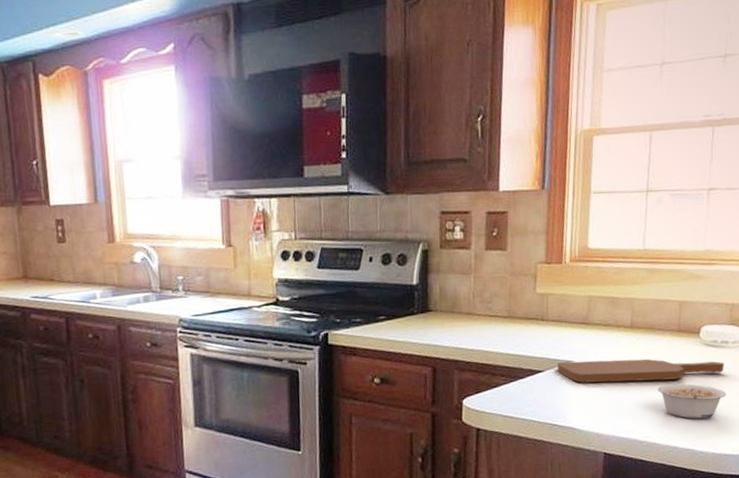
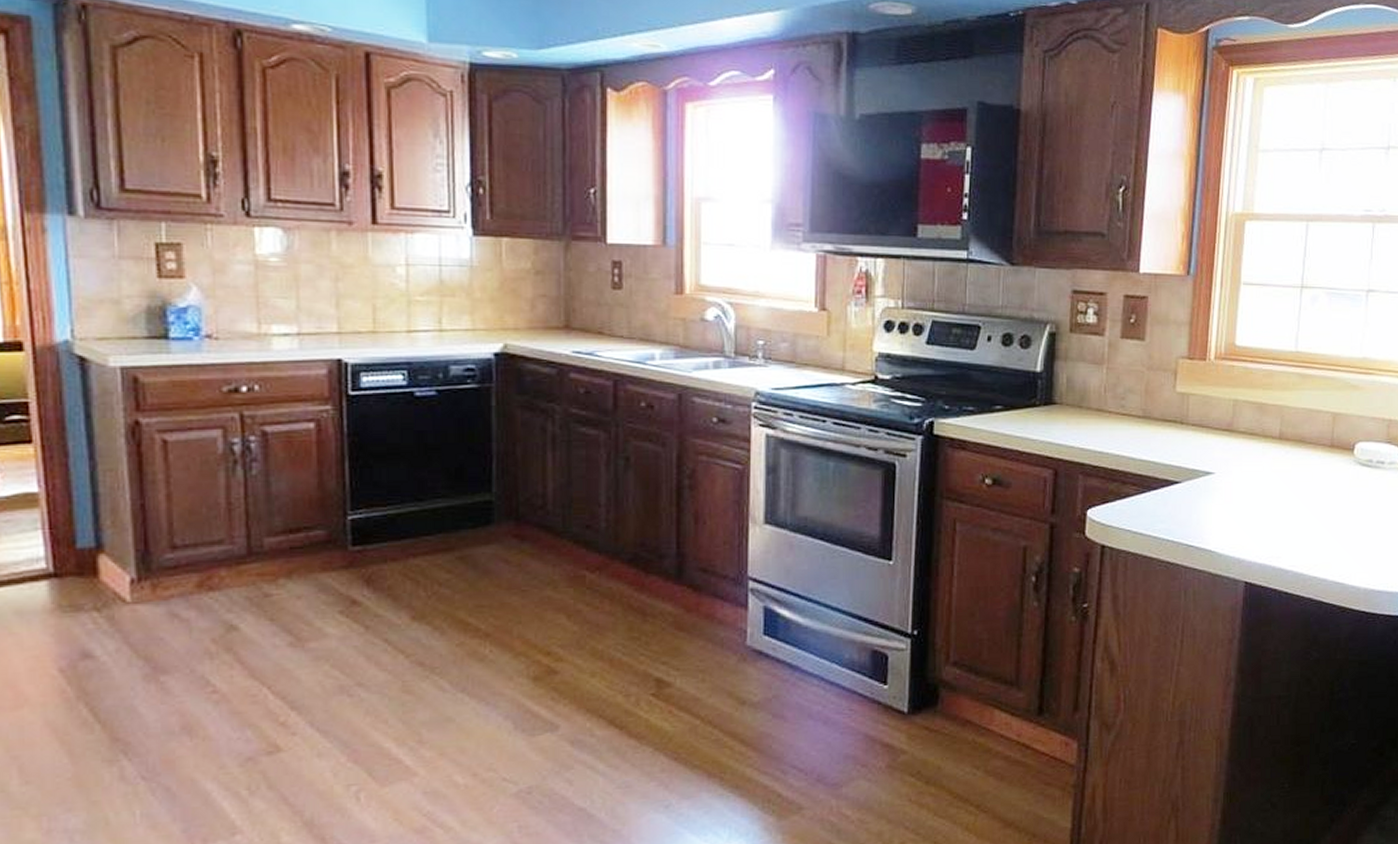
cutting board: present [557,359,724,383] -> none [1195,472,1379,502]
legume: present [657,384,727,419] -> none [1306,506,1381,548]

